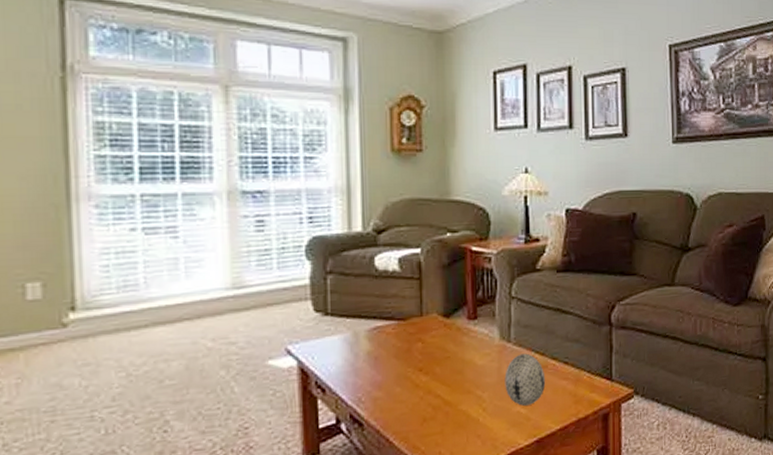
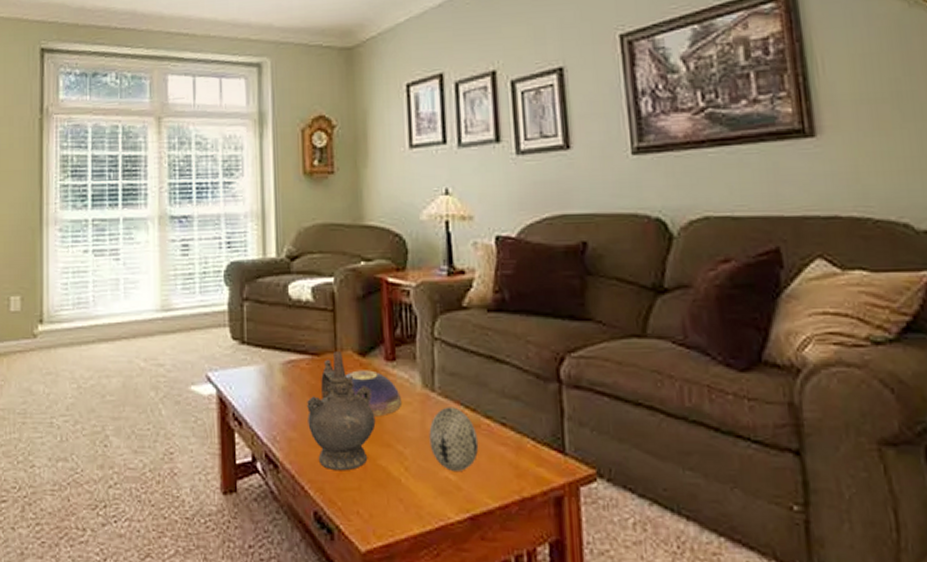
ceremonial vessel: none [393,315,458,421] -> present [307,351,376,471]
decorative bowl: none [430,329,481,369] -> present [345,370,401,417]

